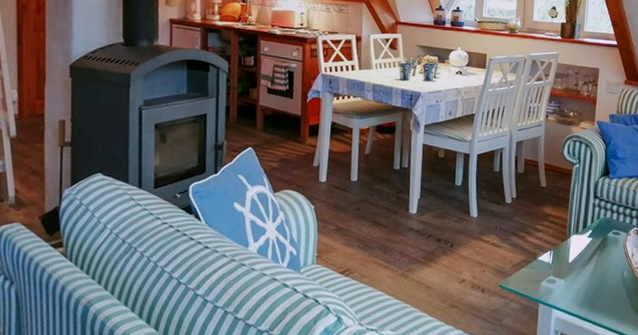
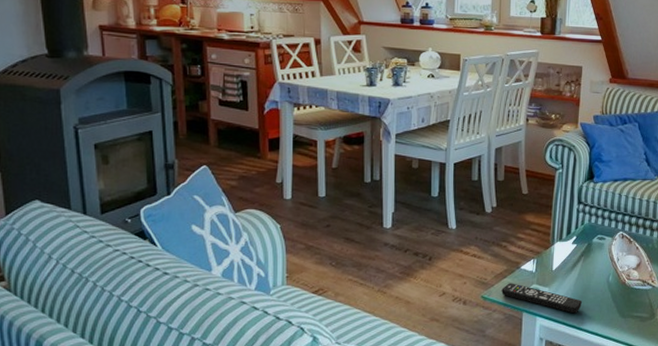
remote control: none [519,273,597,307] -> present [501,283,582,314]

